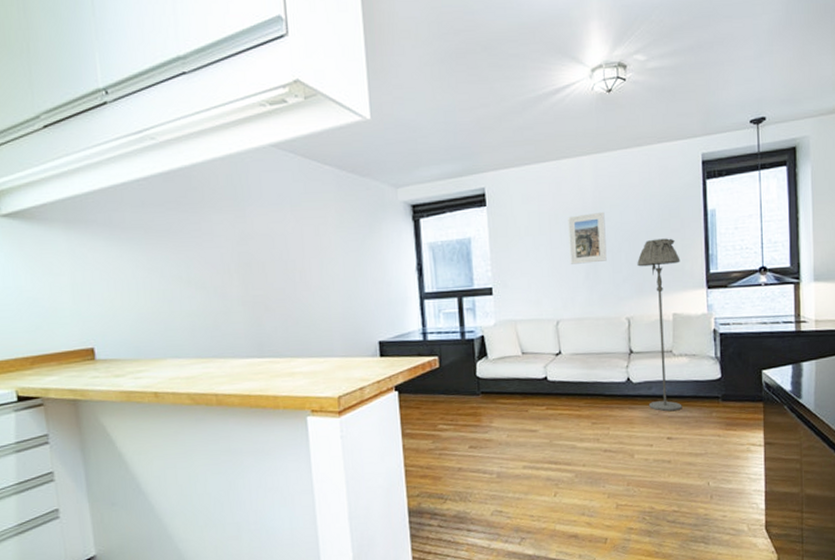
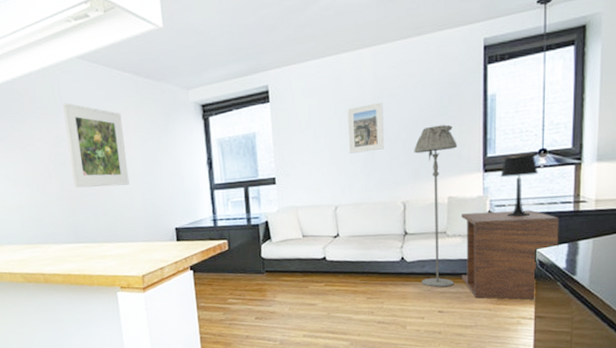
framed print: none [251,195,327,293] -> present [63,103,130,188]
side table: none [687,329,783,425] -> present [461,209,559,300]
table lamp: none [723,272,760,336] -> present [500,154,538,217]

